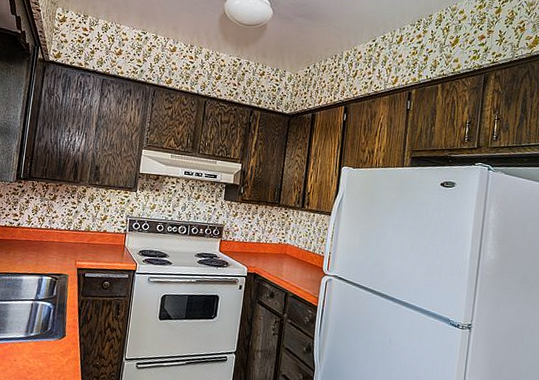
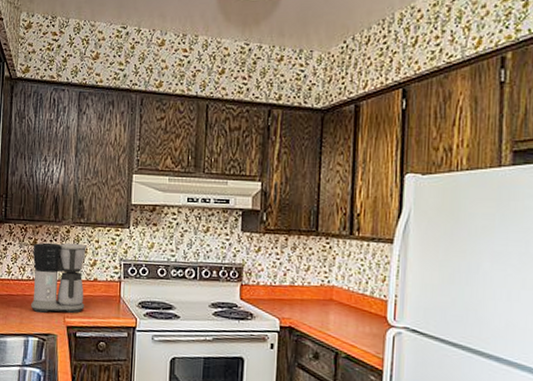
coffee maker: none [47,198,99,258] -> present [31,242,86,314]

